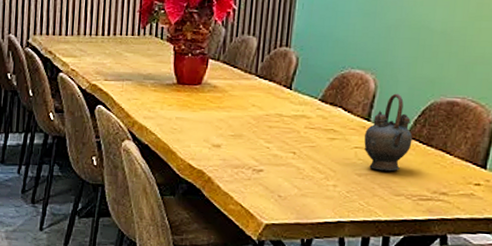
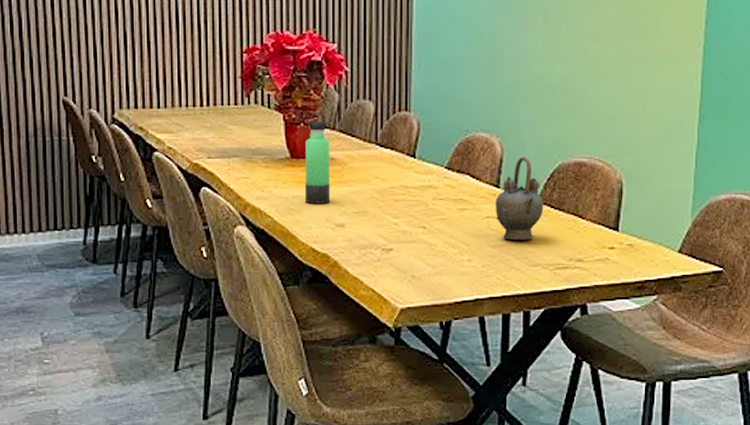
thermos bottle: none [186,44,214,126] -> present [304,112,331,204]

